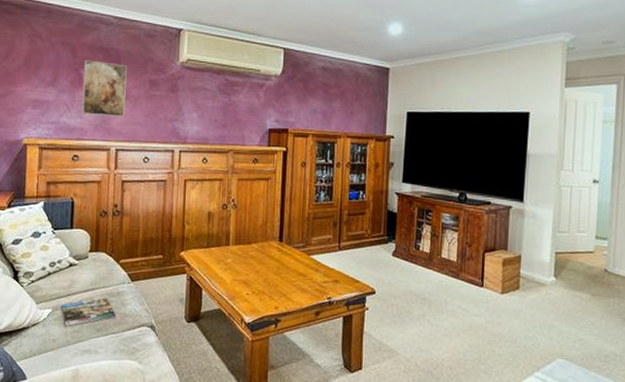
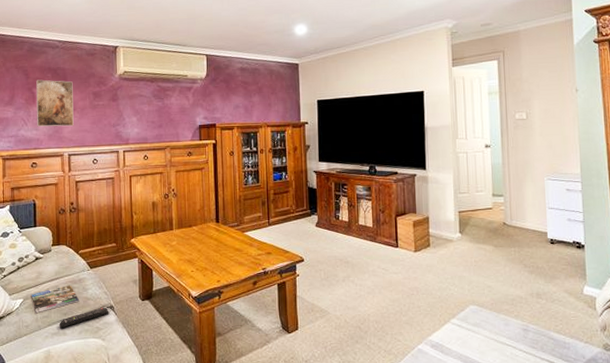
remote control: none [91,326,149,346] -> present [59,307,109,329]

